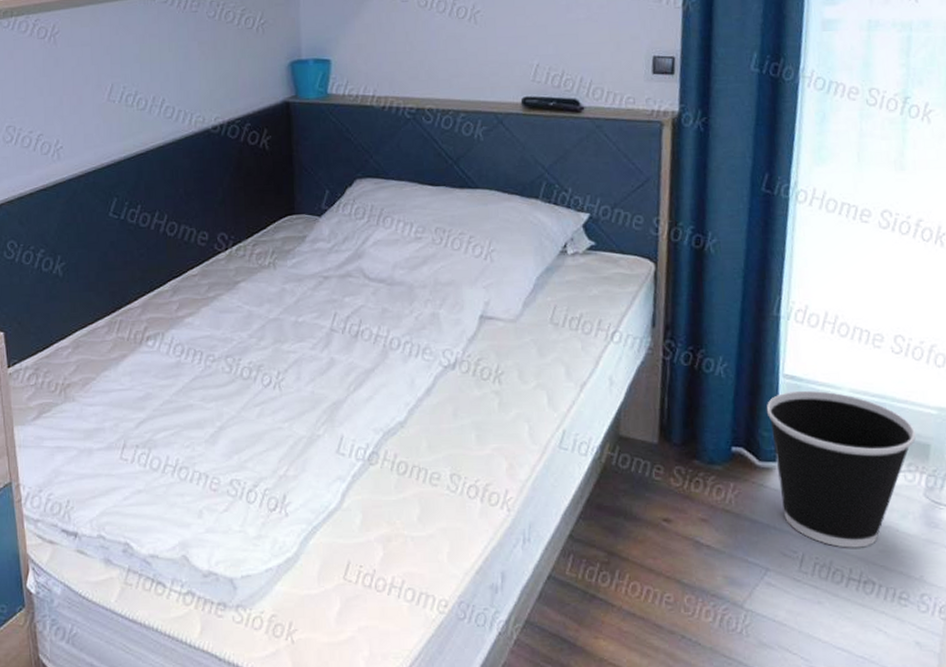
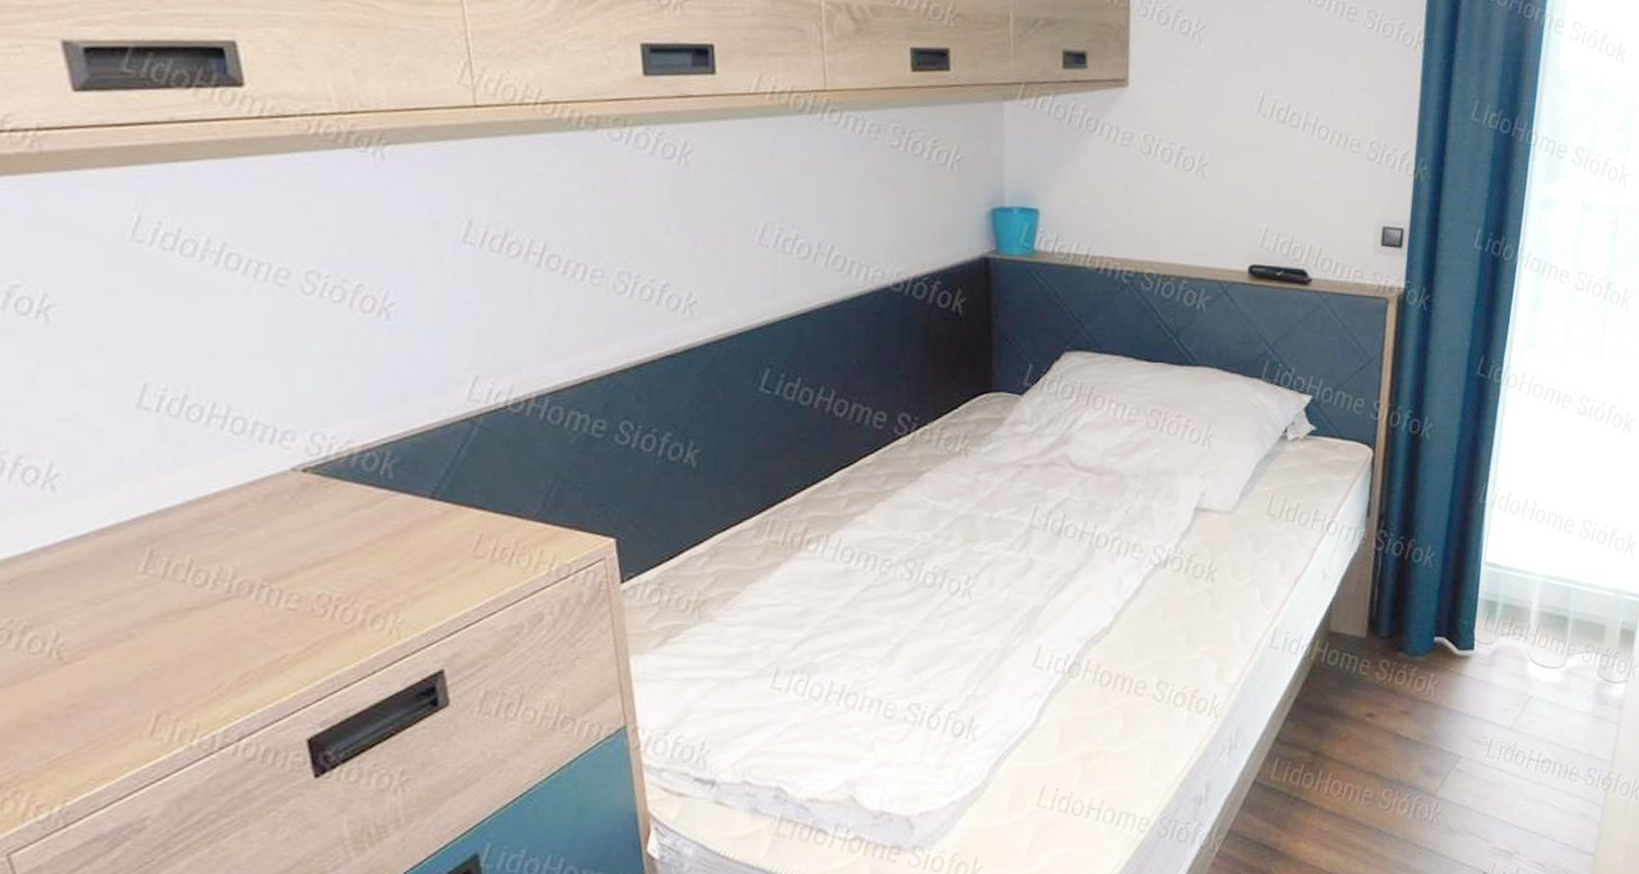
wastebasket: present [766,390,916,548] -> none [1467,577,1594,730]

